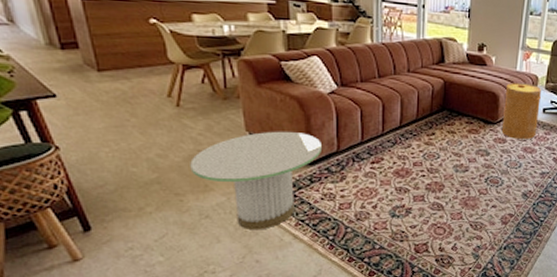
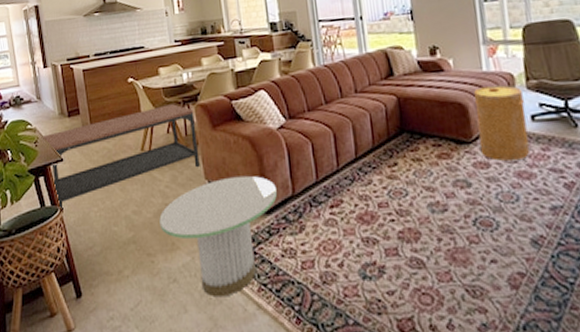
coffee table: none [22,54,240,149] -> present [43,104,200,211]

